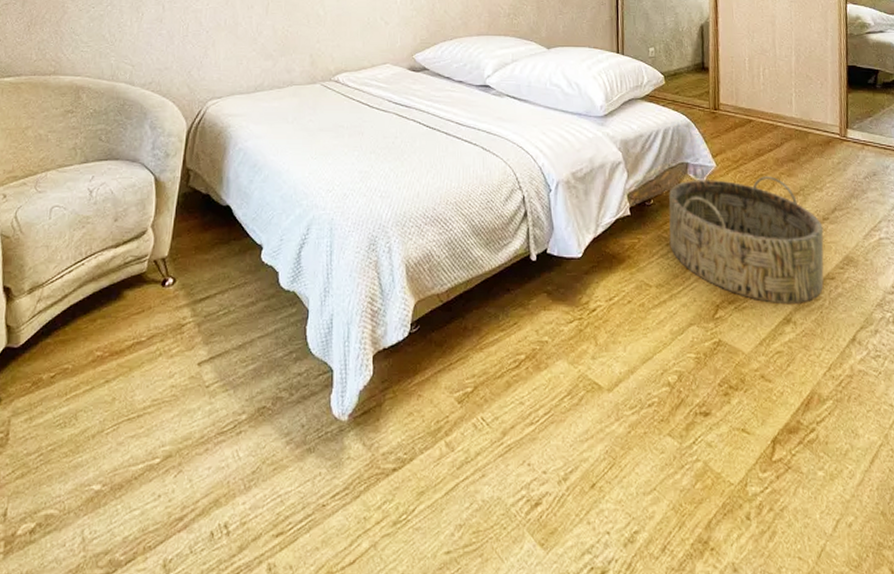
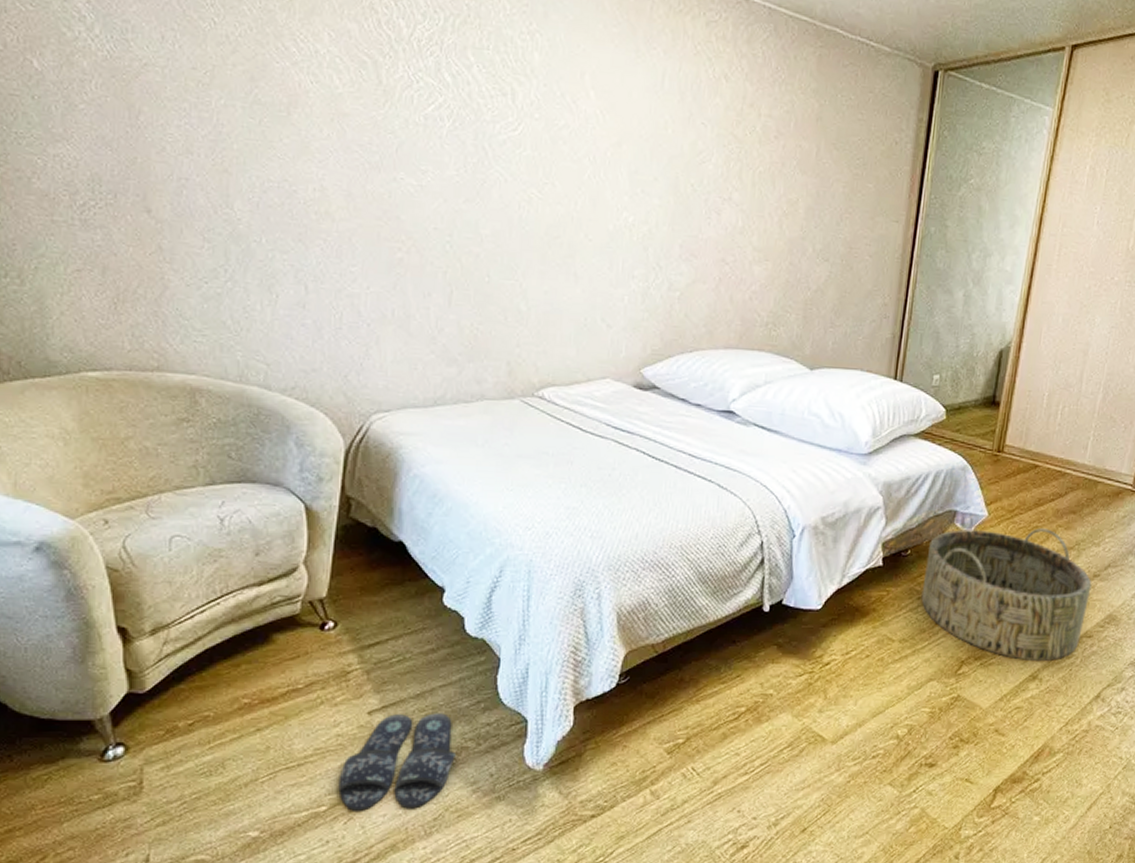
slippers: none [170,364,272,464] -> present [338,713,456,811]

